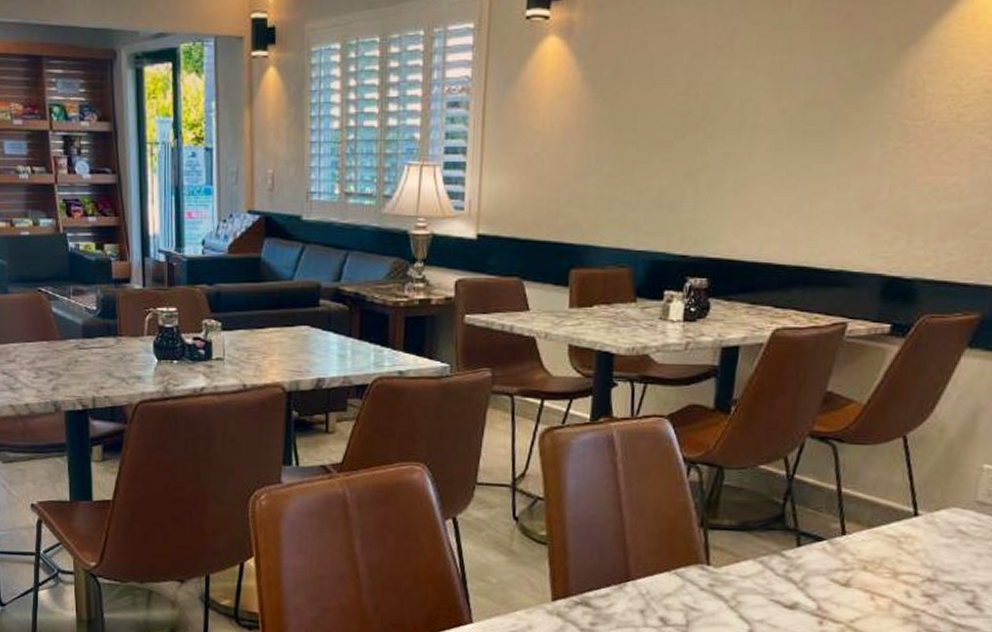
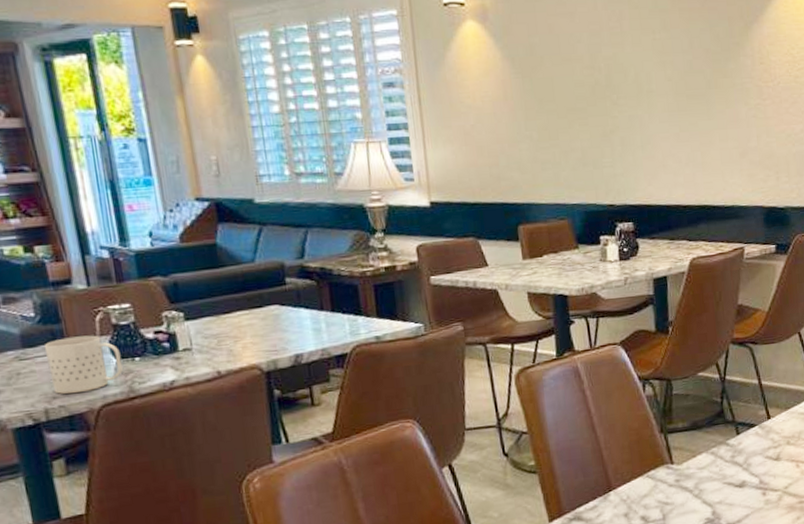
mug: none [100,333,162,387] -> present [44,335,123,395]

